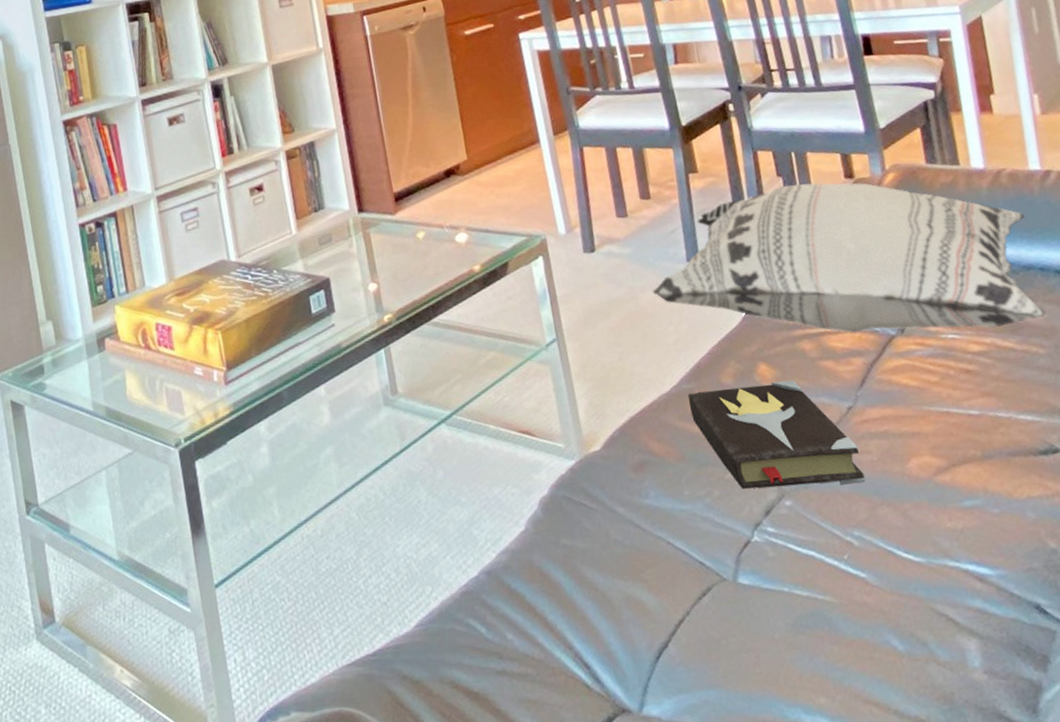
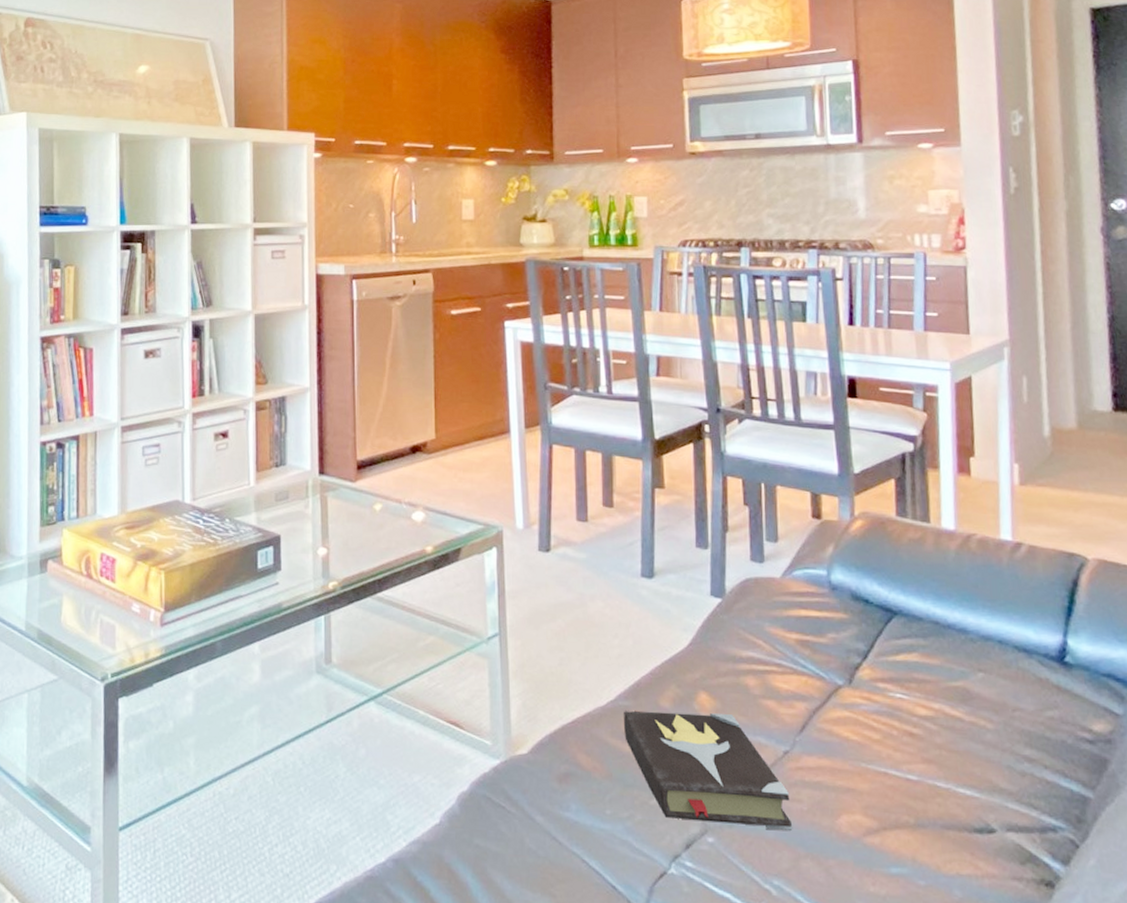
decorative pillow: present [652,183,1047,333] -> none [603,515,1000,694]

